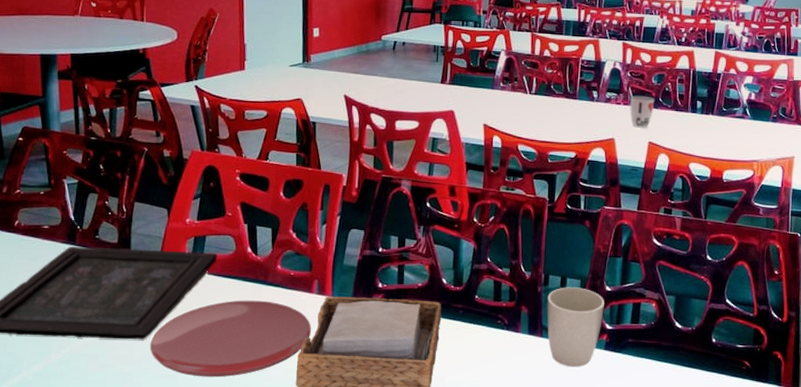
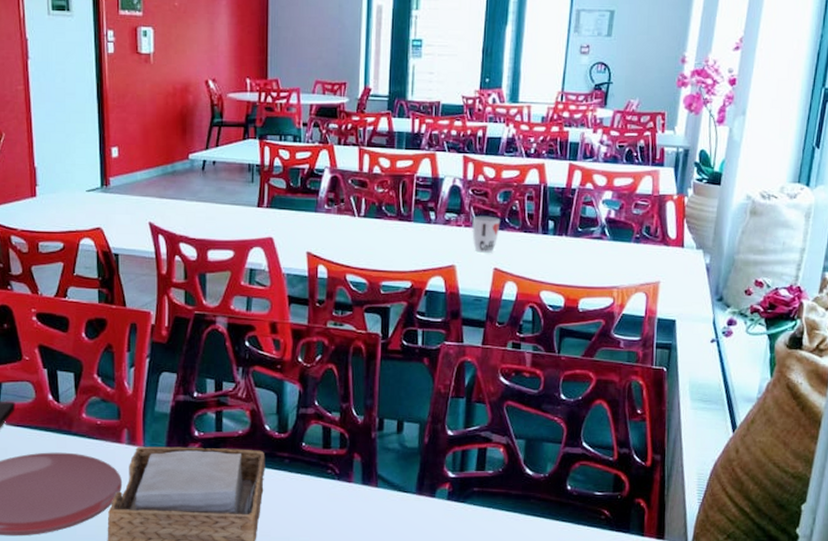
cup: present [546,287,604,367] -> none [382,432,446,519]

